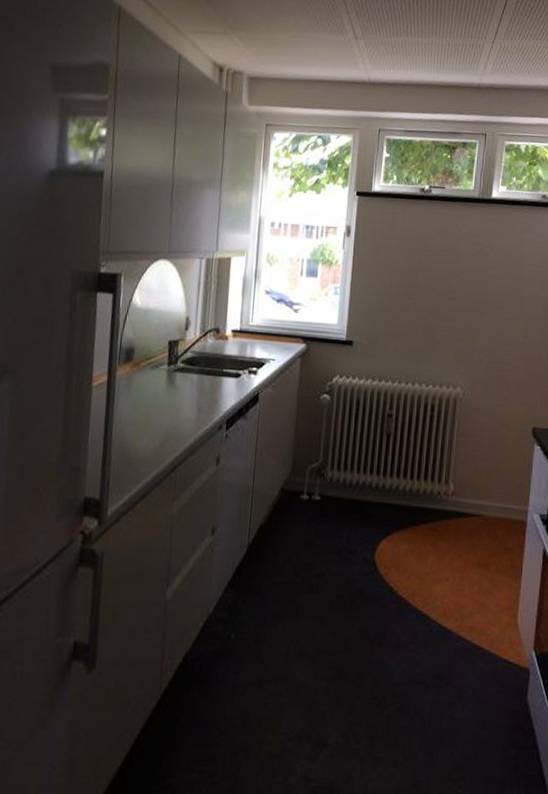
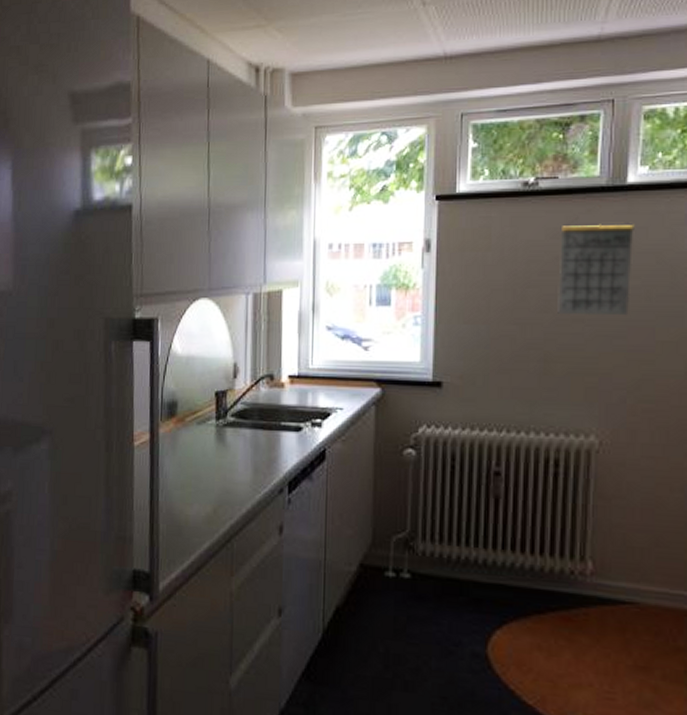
calendar: none [439,212,495,298] -> present [557,205,634,316]

